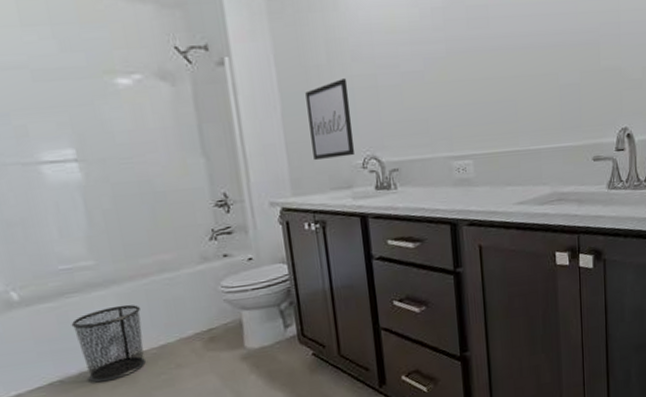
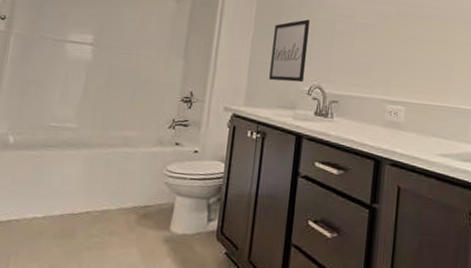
waste bin: present [71,304,147,383] -> none [39,166,99,232]

